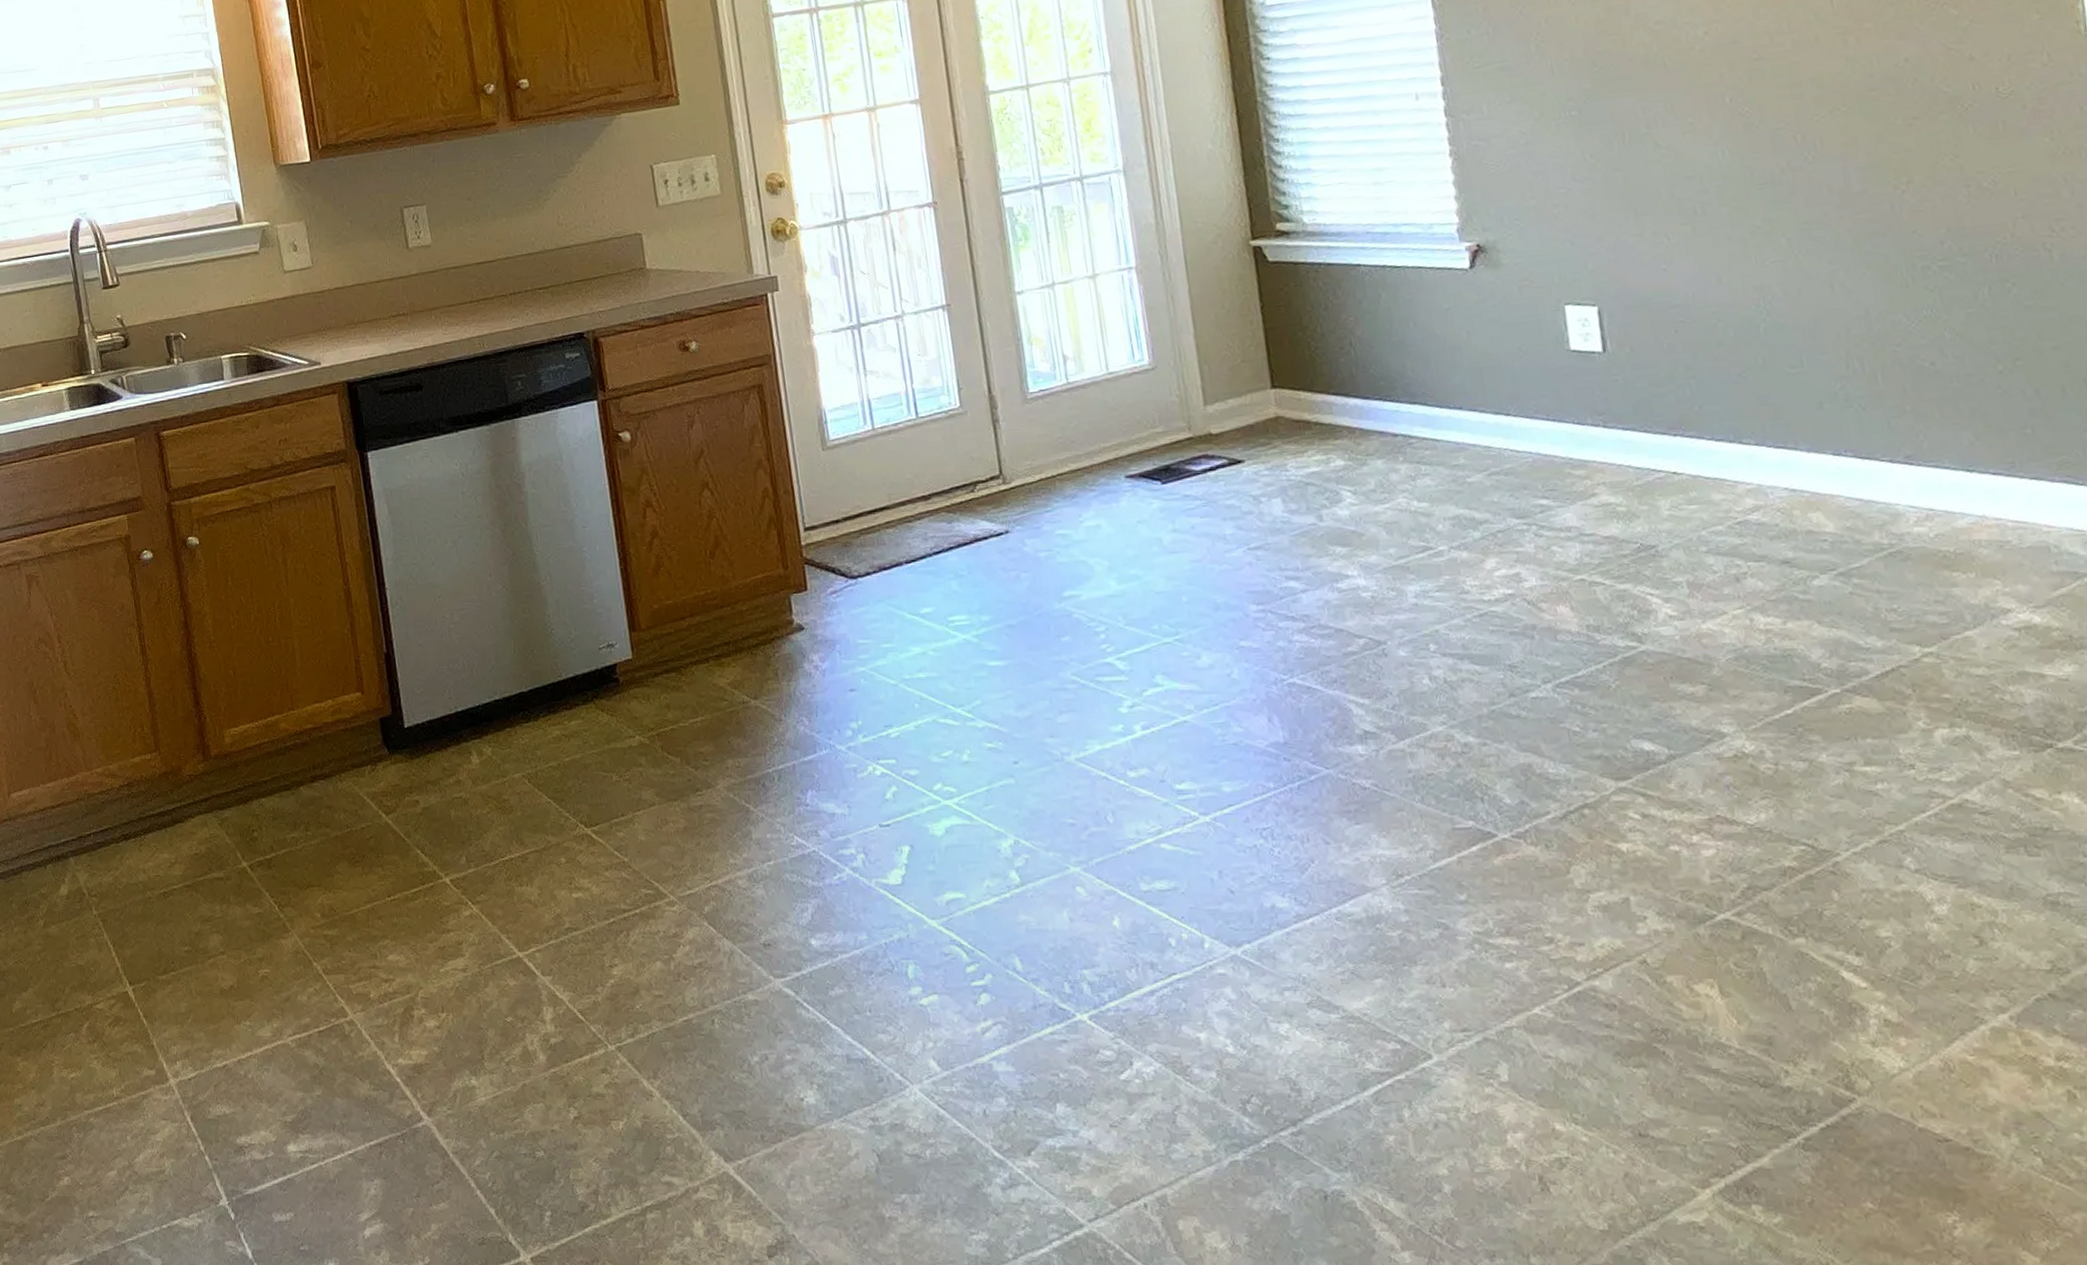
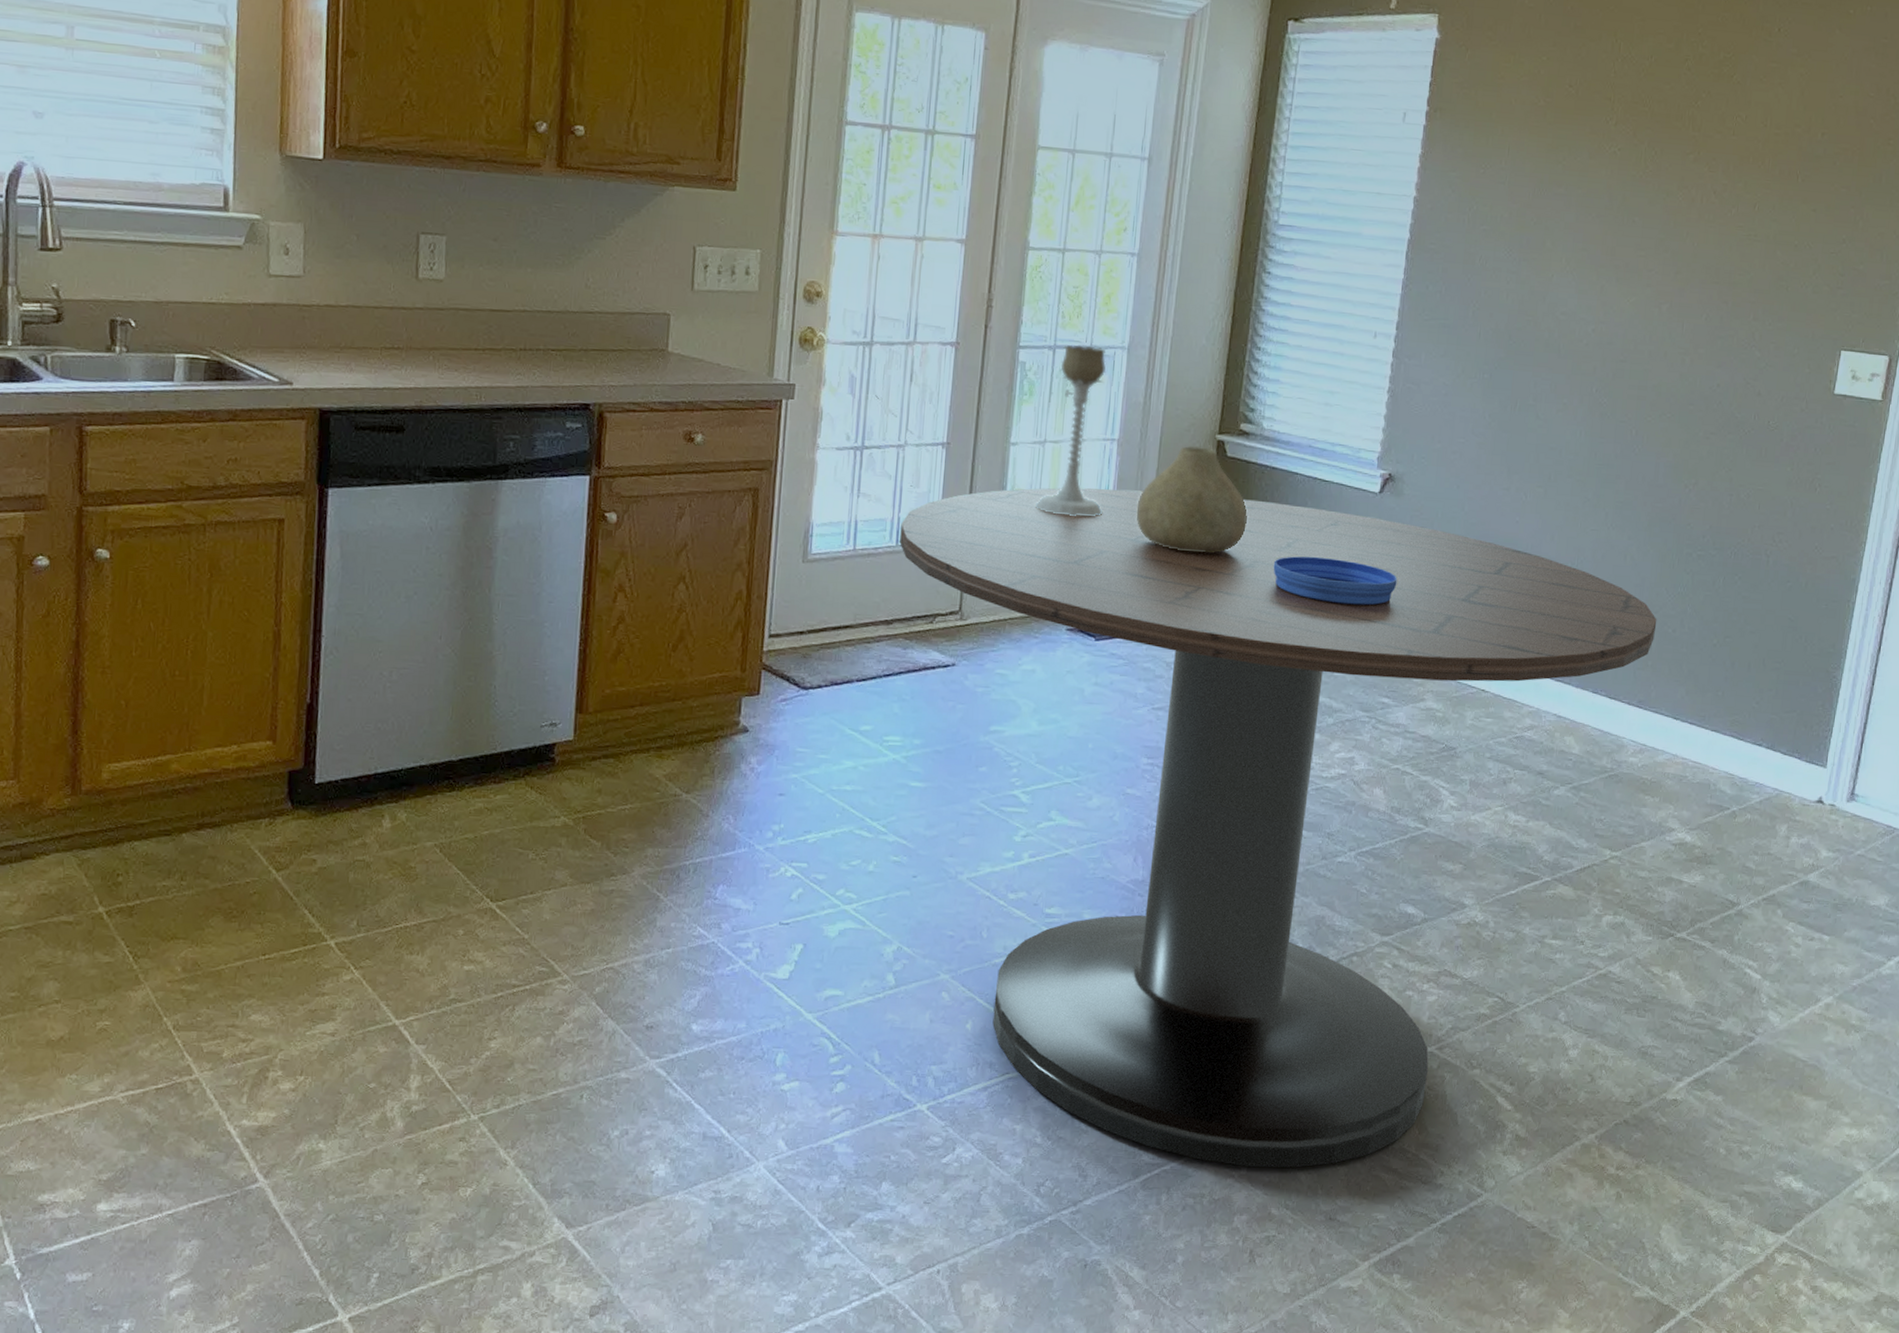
dining table: none [916,296,1906,1072] -> present [899,487,1657,1168]
candle holder: none [1051,176,1138,357] -> present [1034,345,1106,517]
vase: none [1175,257,1312,373] -> present [1136,446,1247,553]
bowl: none [1356,350,1522,401] -> present [1273,556,1397,606]

